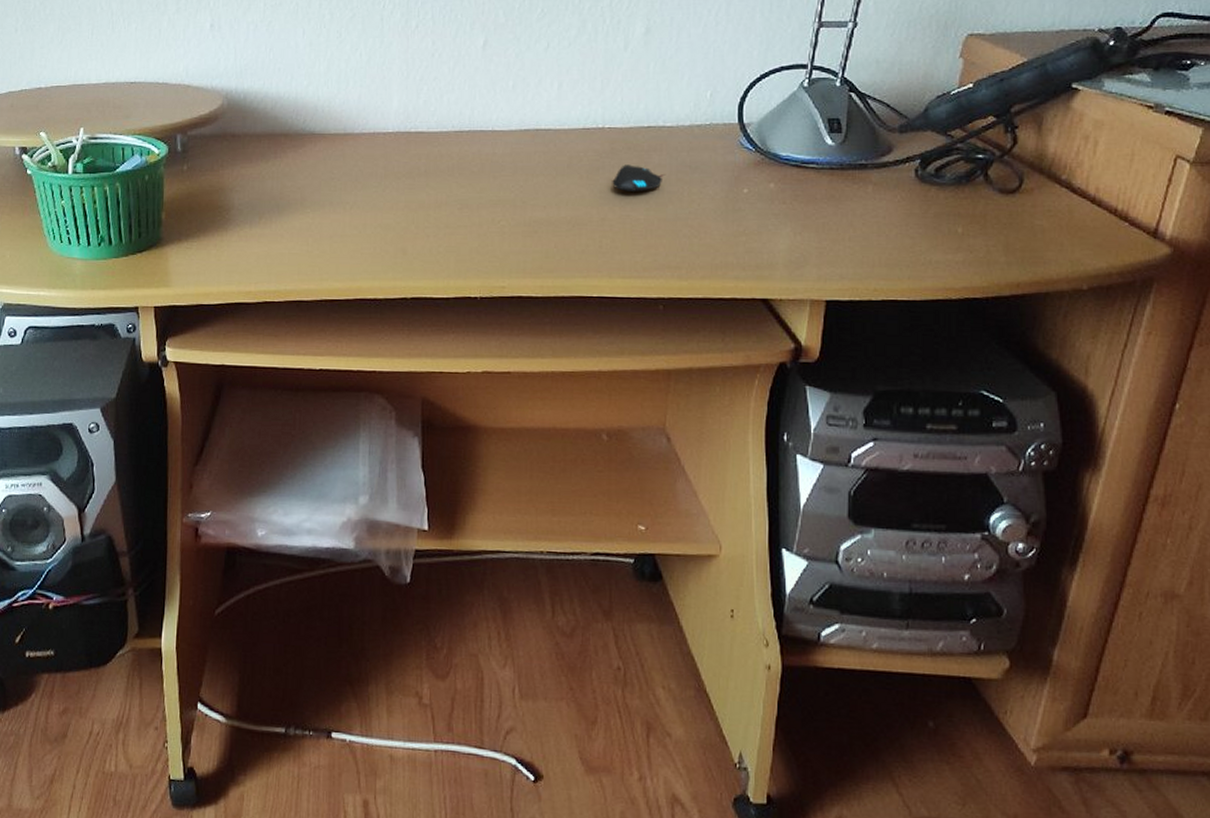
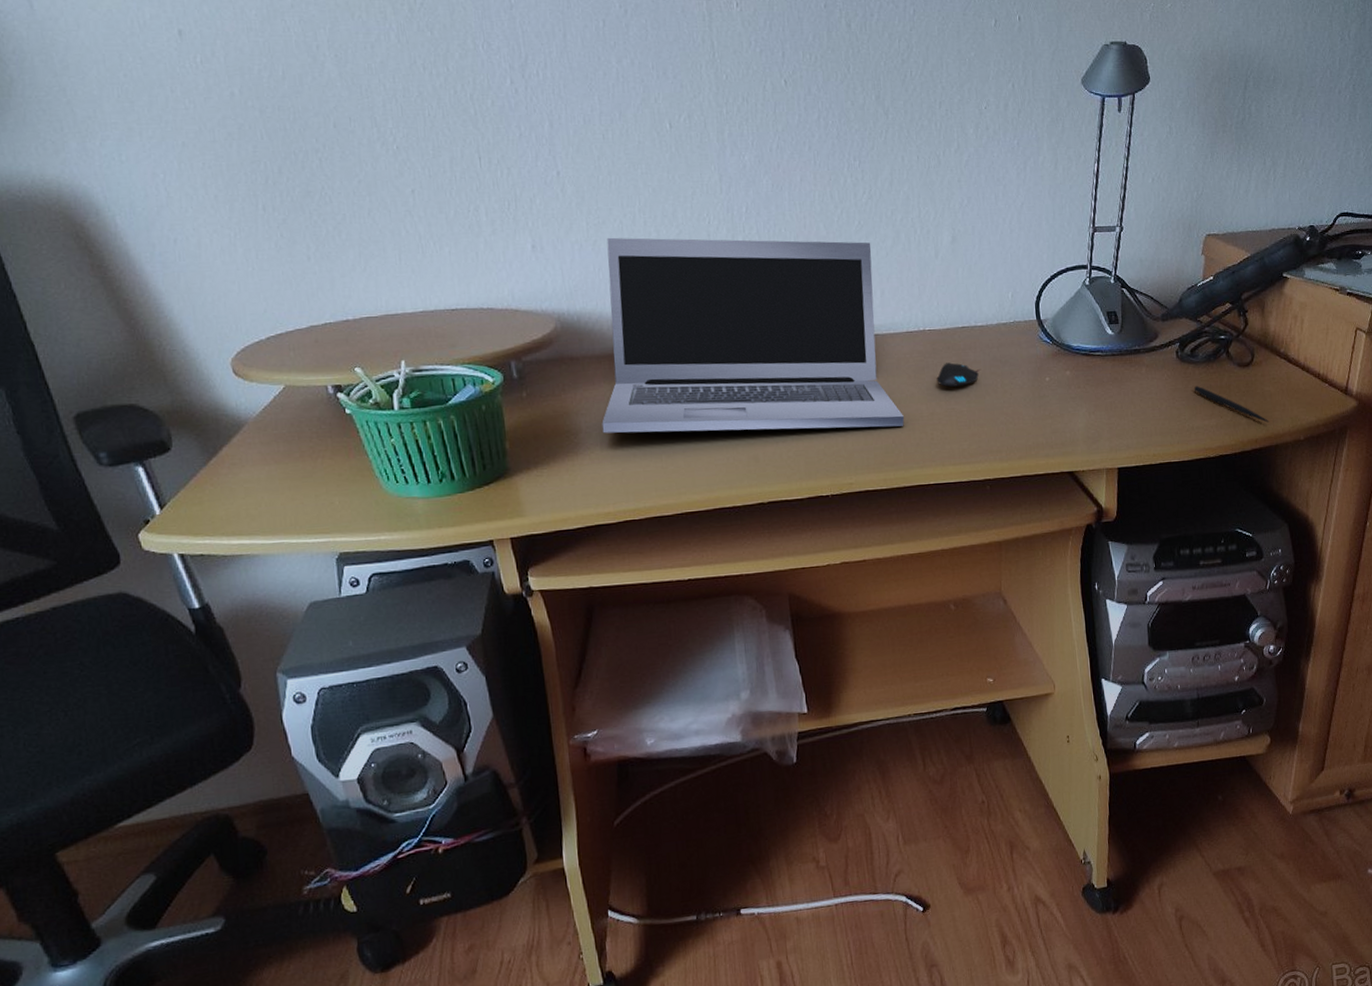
laptop: none [254,18,571,230] -> present [602,237,905,434]
pen: none [935,212,1039,264] -> present [1193,385,1270,423]

